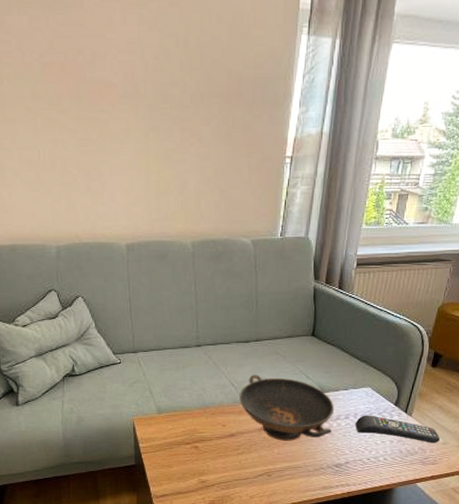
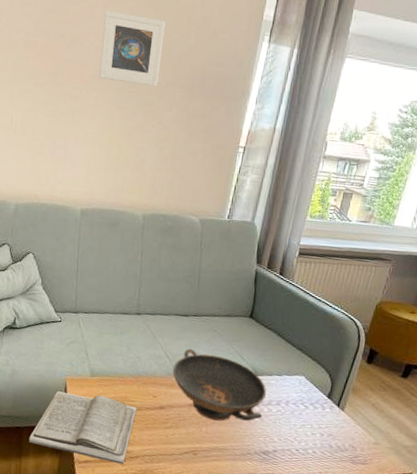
book: none [104,431,208,494] -> present [29,391,137,464]
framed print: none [124,15,193,100] -> present [99,10,166,87]
remote control: present [355,415,441,443] -> none [286,403,372,442]

